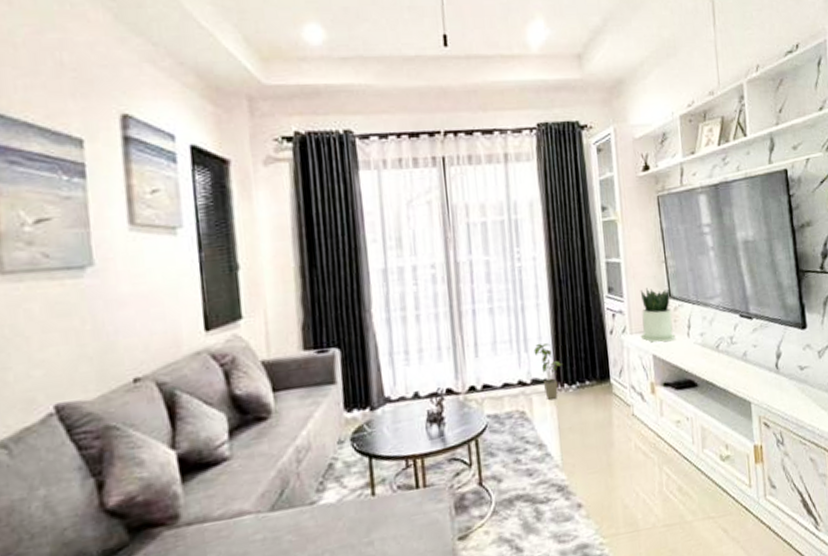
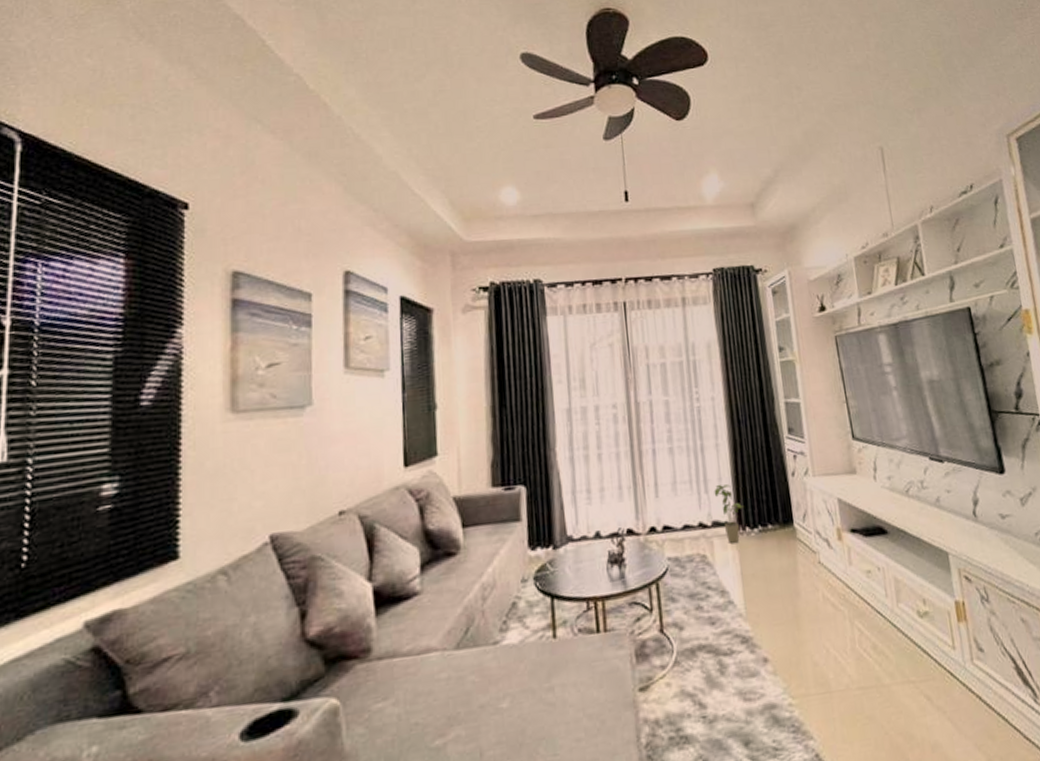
planter: present [640,288,676,343] -> none [821,429,862,486]

